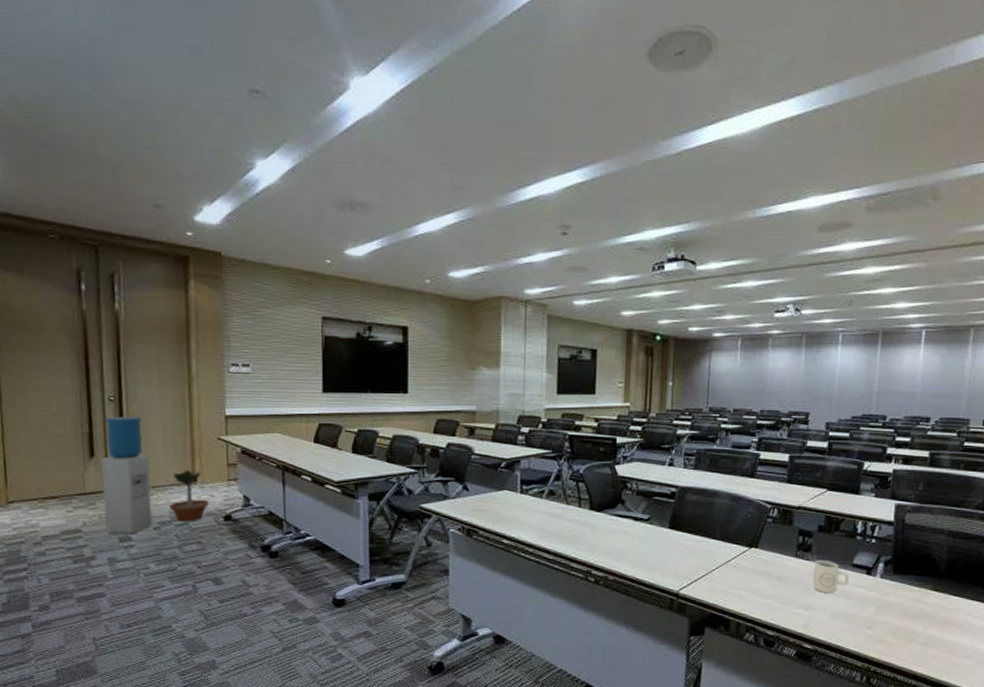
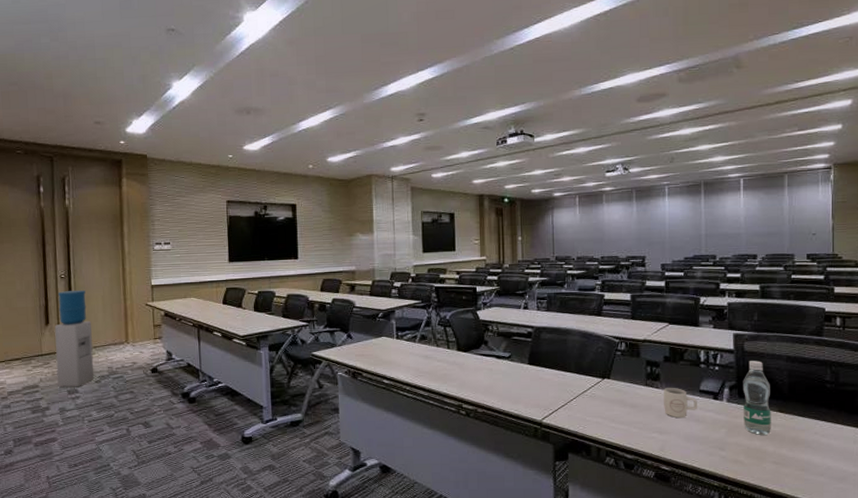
potted tree: present [169,464,210,522] -> none [108,327,140,375]
bottle: none [895,534,928,614] -> present [742,361,771,435]

